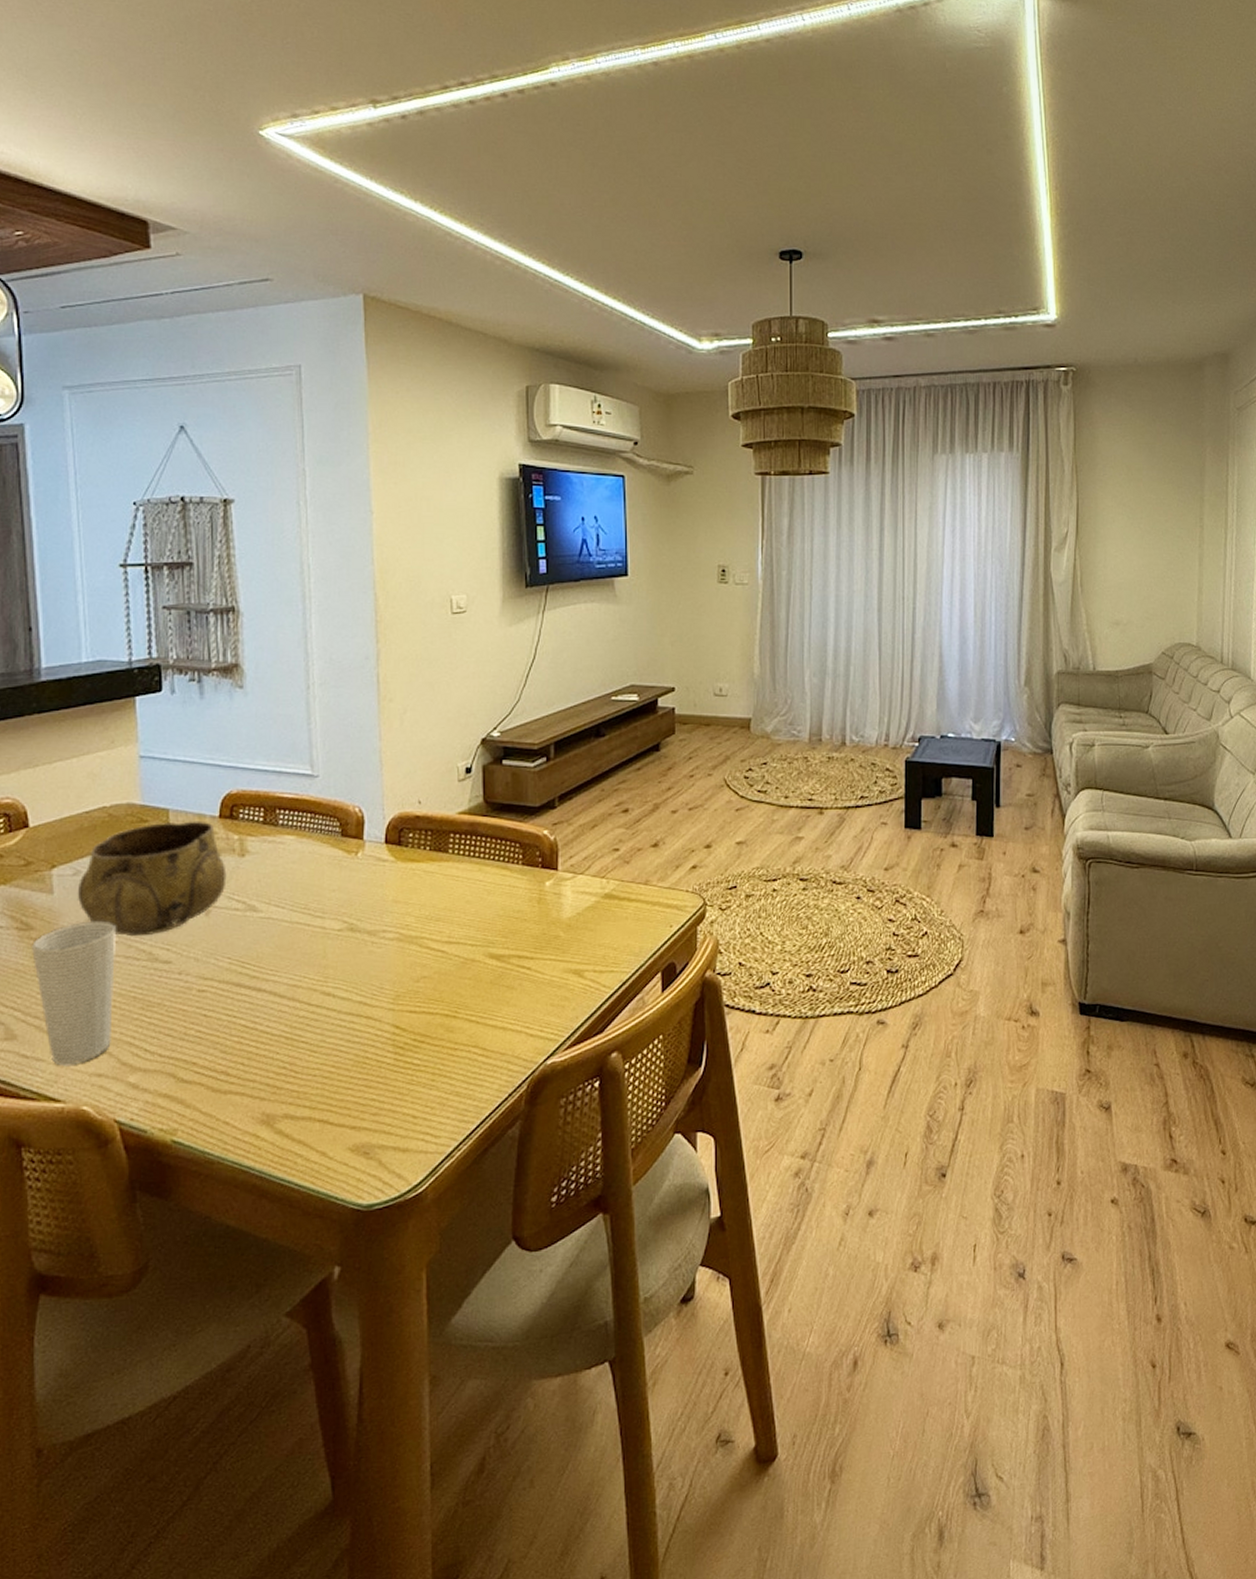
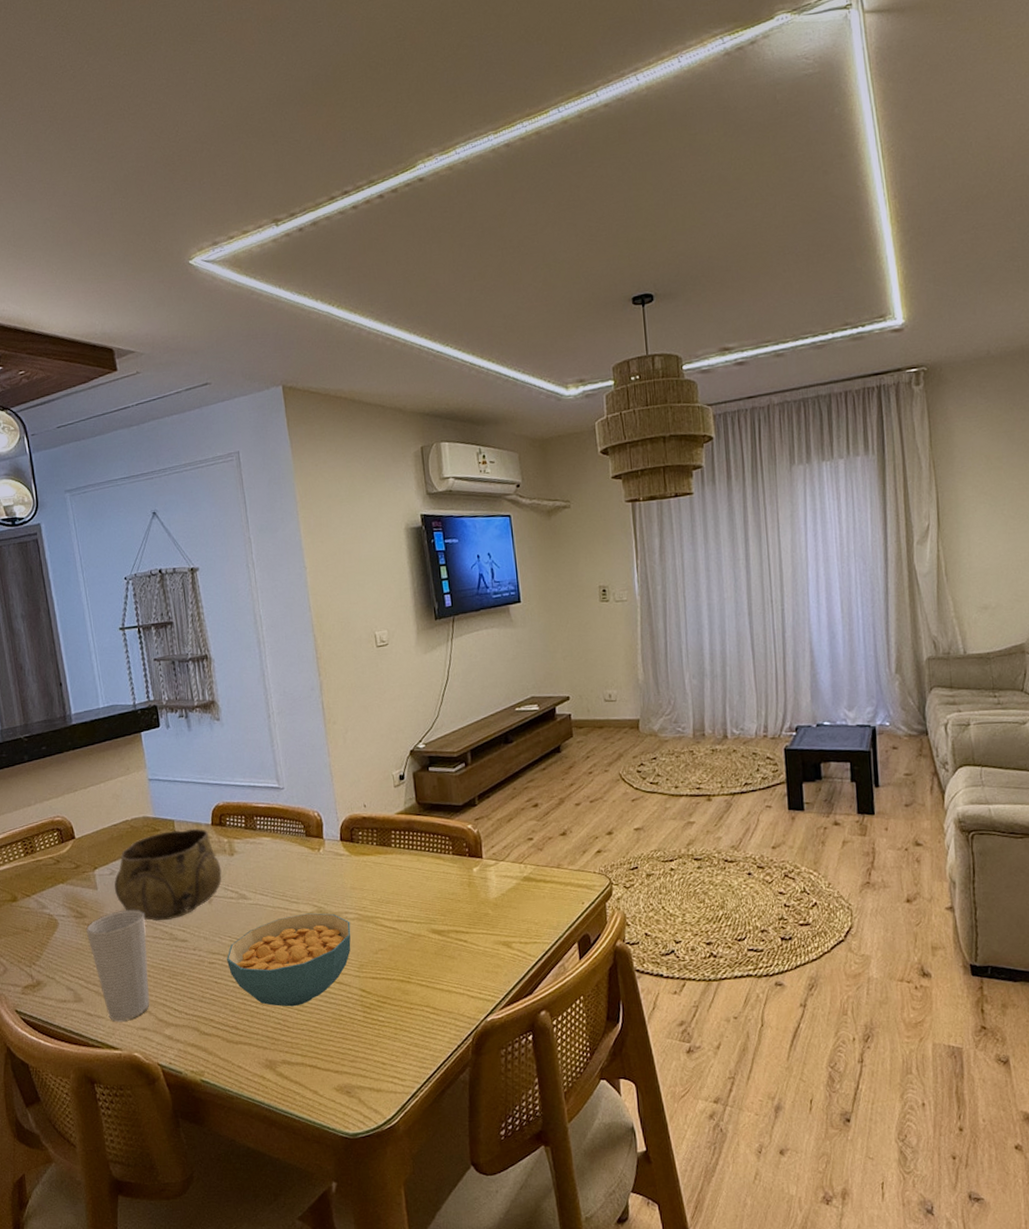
cereal bowl: none [221,931,388,1047] -> present [226,913,351,1007]

